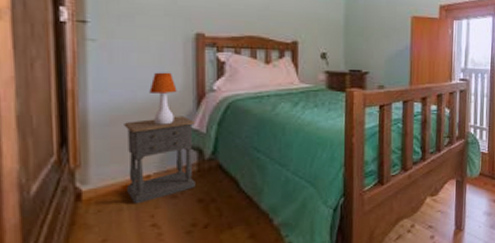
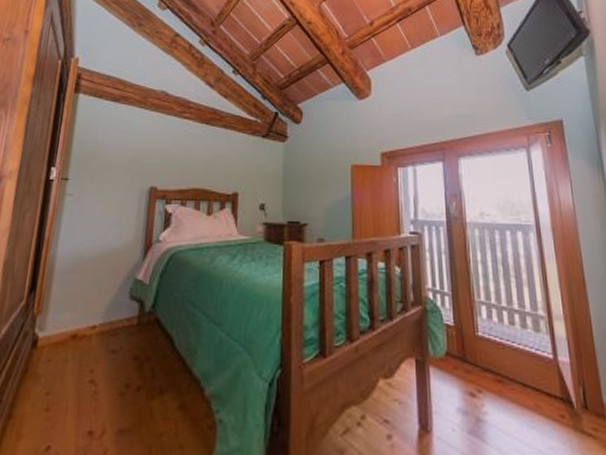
nightstand: present [124,116,196,204] -> none [74,266,141,356]
table lamp: present [149,72,177,125] -> none [106,223,129,274]

